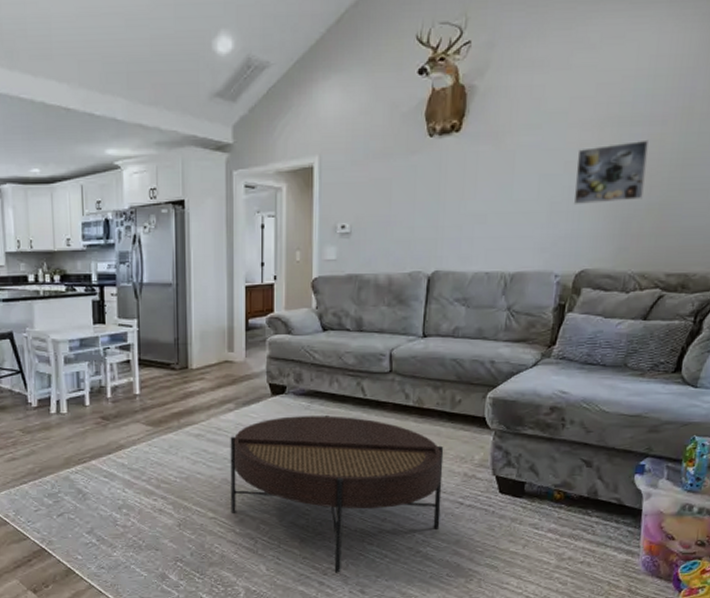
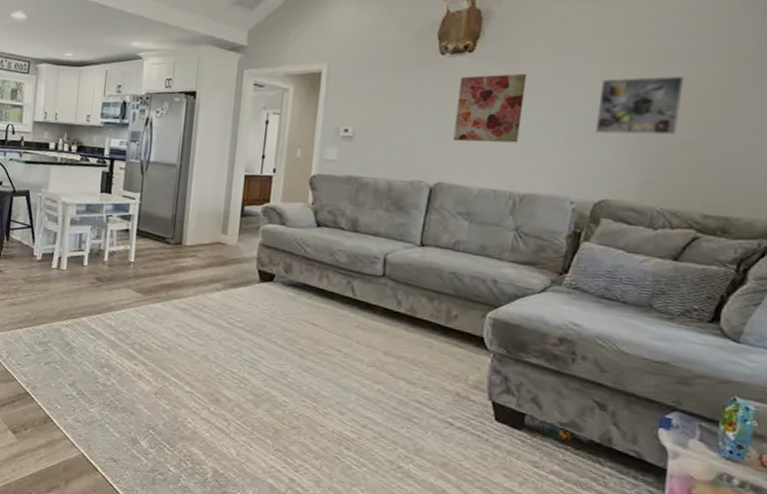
coffee table: present [230,414,444,573] -> none [207,304,436,473]
wall art: none [446,149,511,227] -> present [453,73,528,143]

